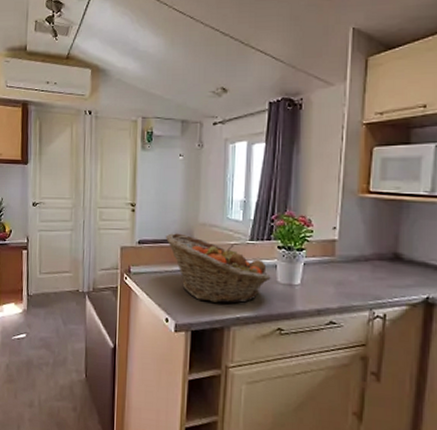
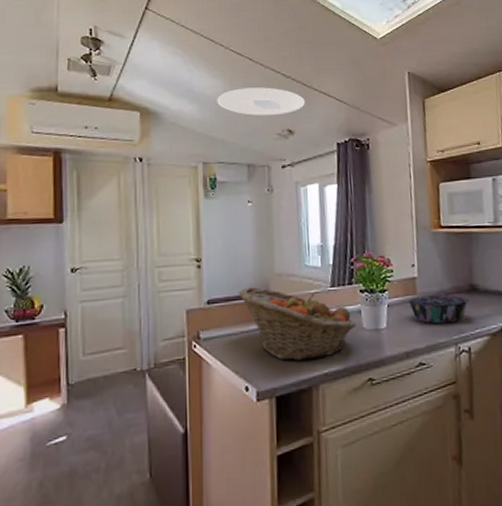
ceiling light: none [158,45,241,74] -> present [217,87,305,116]
decorative bowl: none [325,259,391,289] -> present [407,295,470,324]

